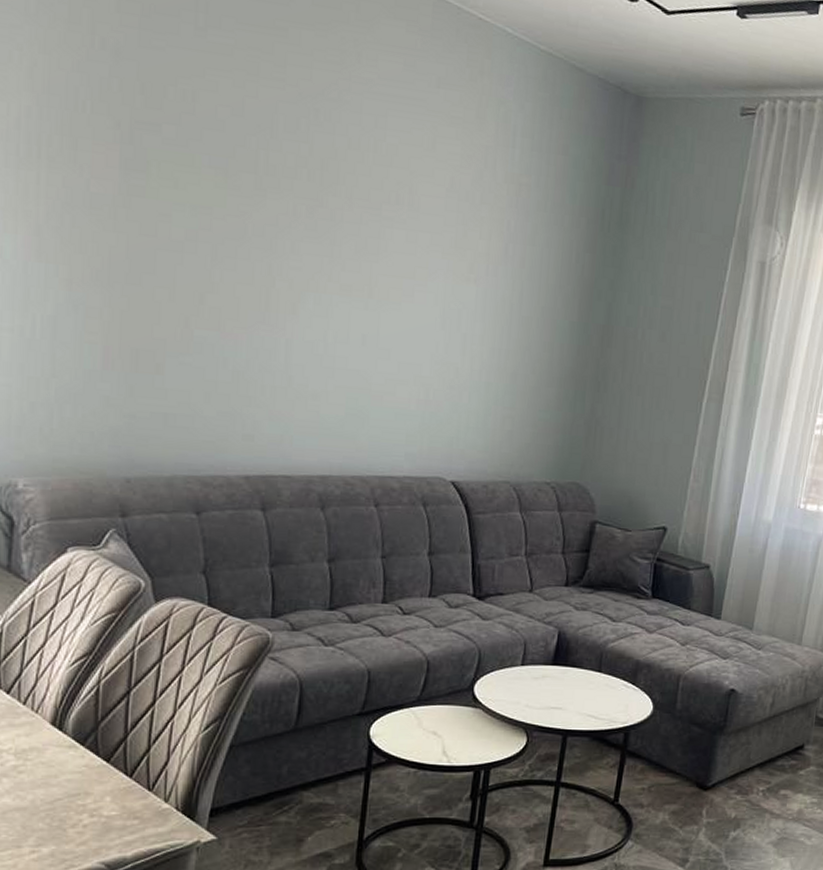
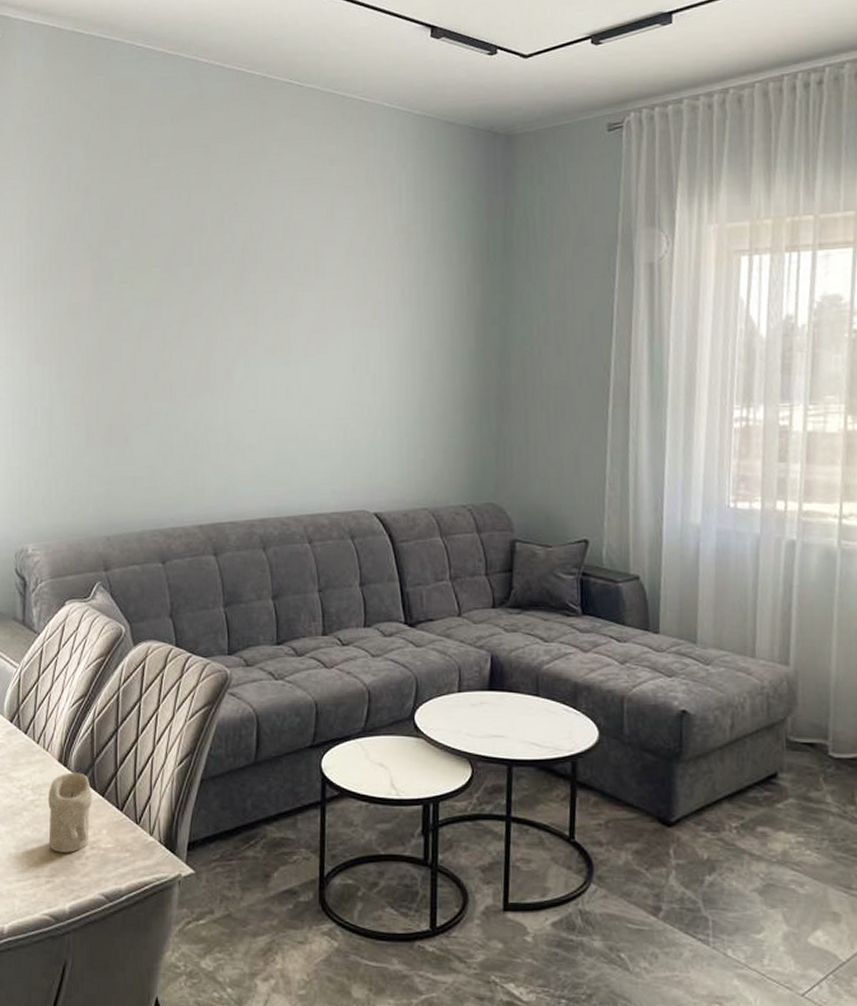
candle: none [35,736,94,821] -> present [48,772,92,853]

